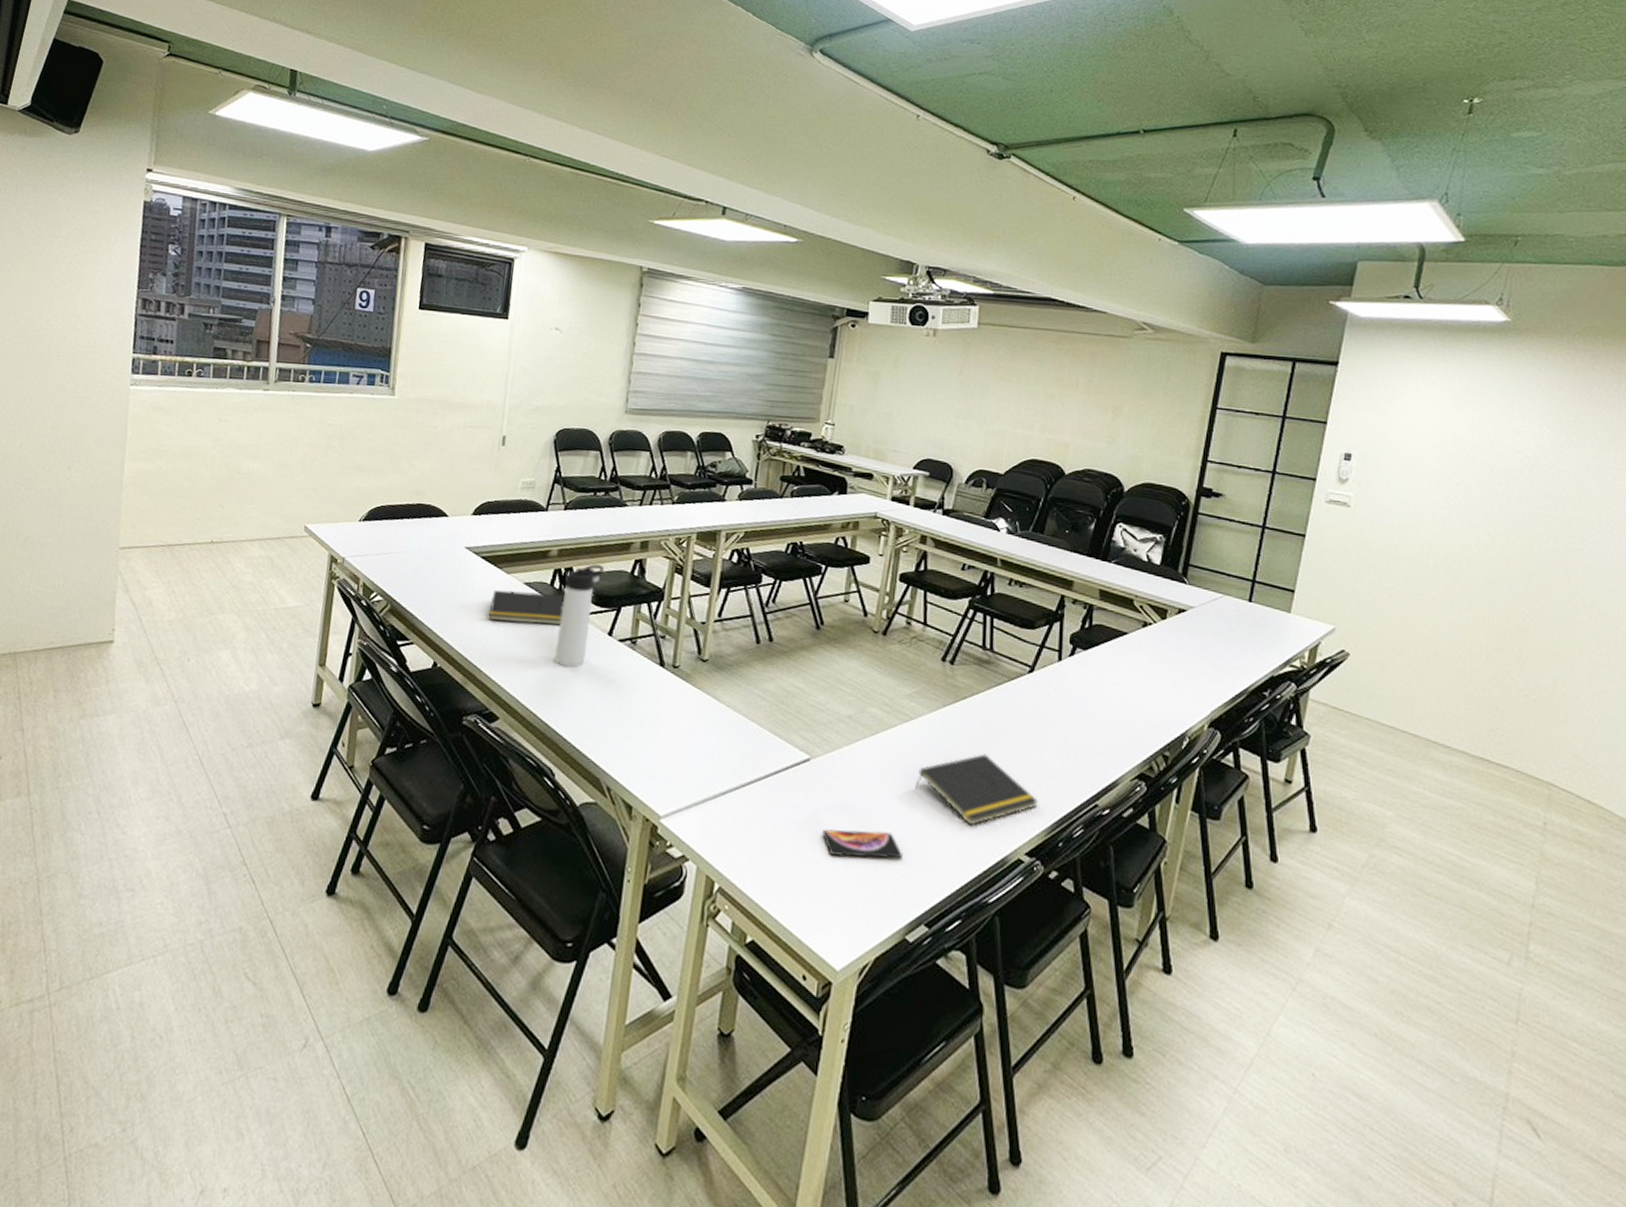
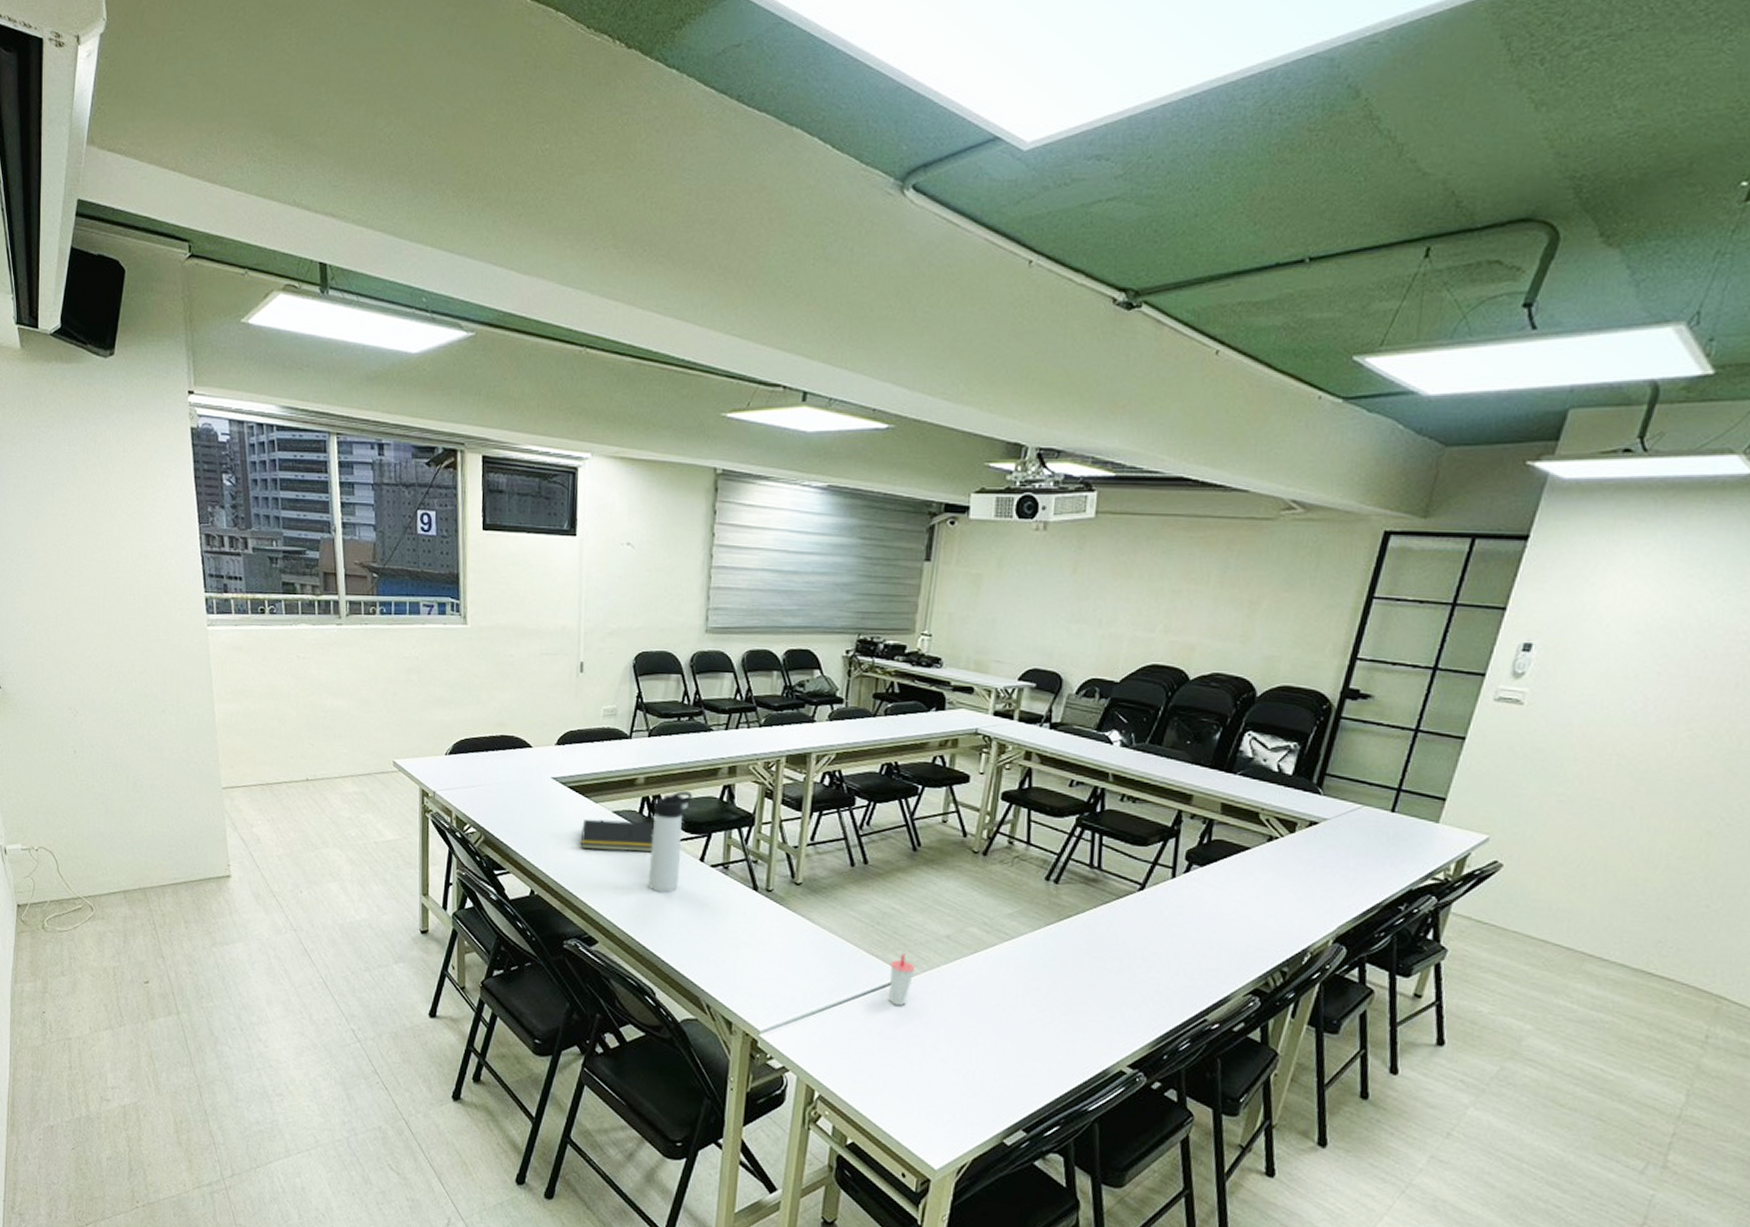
cup: none [791,734,818,789] -> present [888,953,915,1006]
smartphone: present [822,829,902,859] -> none [920,1042,1001,1071]
notepad: present [915,754,1038,826] -> none [1015,971,1143,1040]

